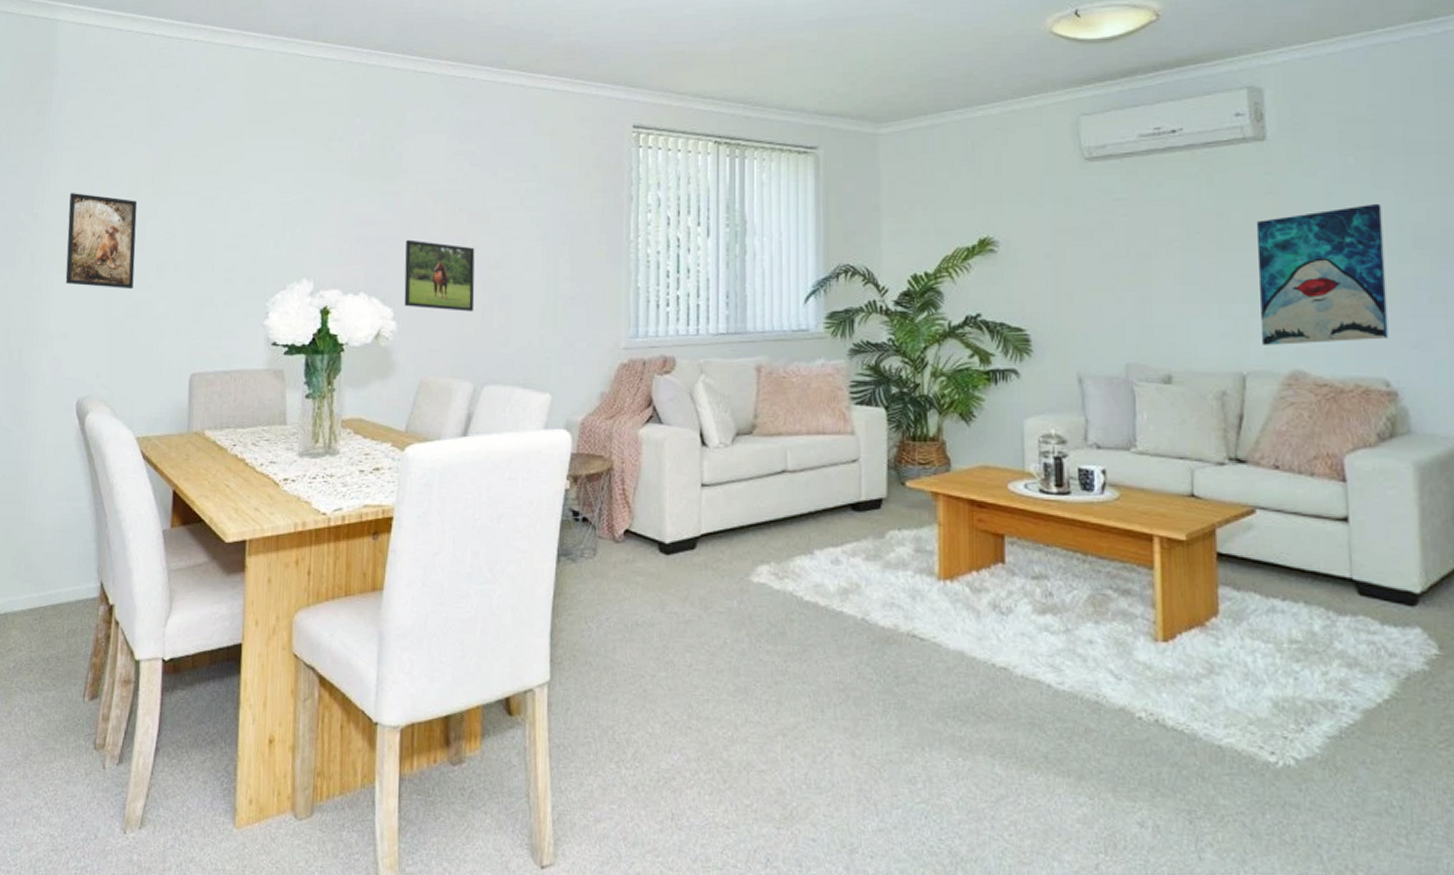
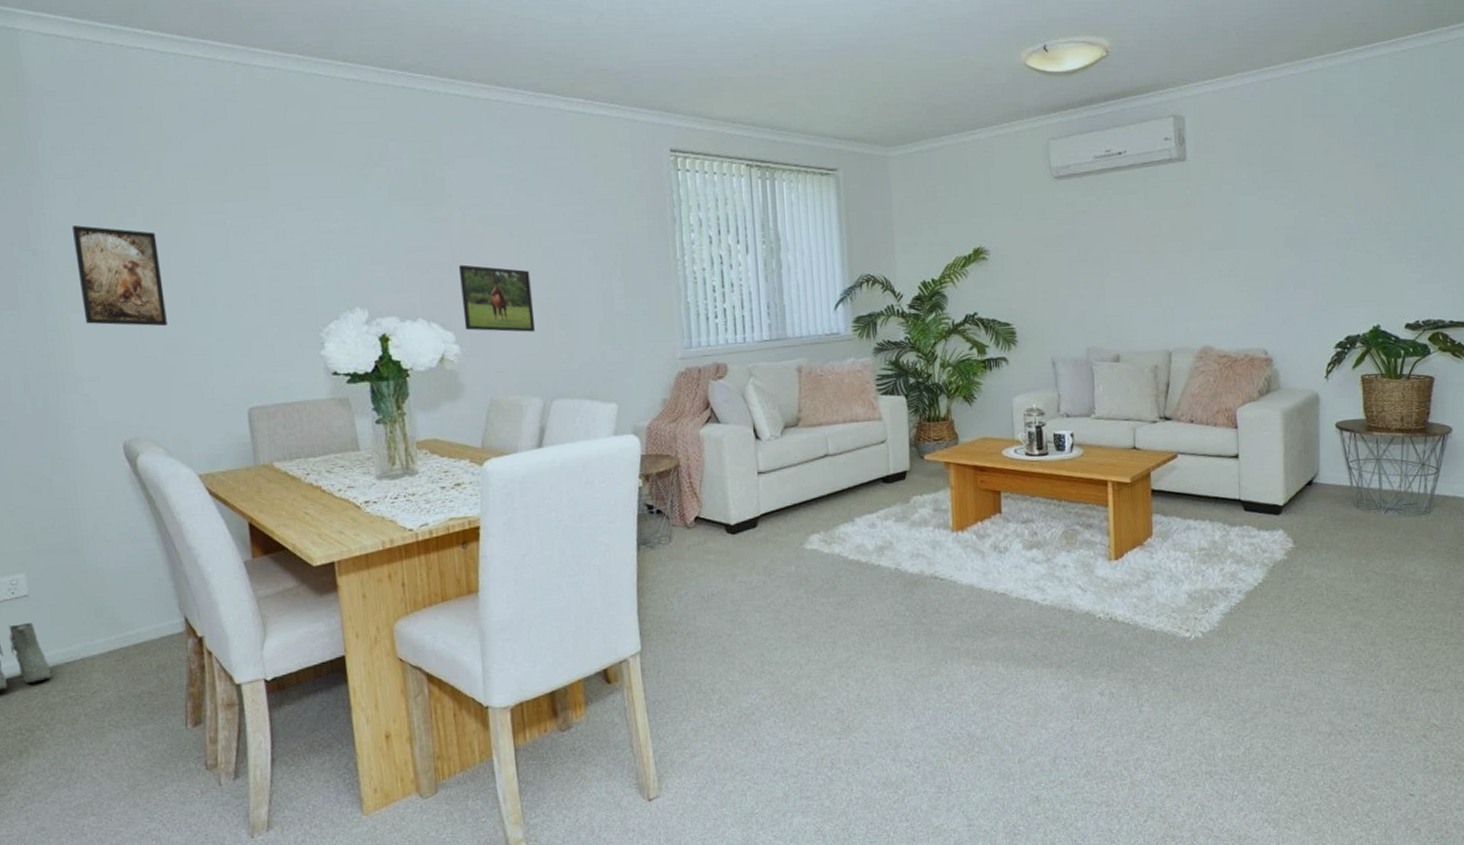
wall art: present [1256,203,1389,345] -> none [1179,211,1267,327]

